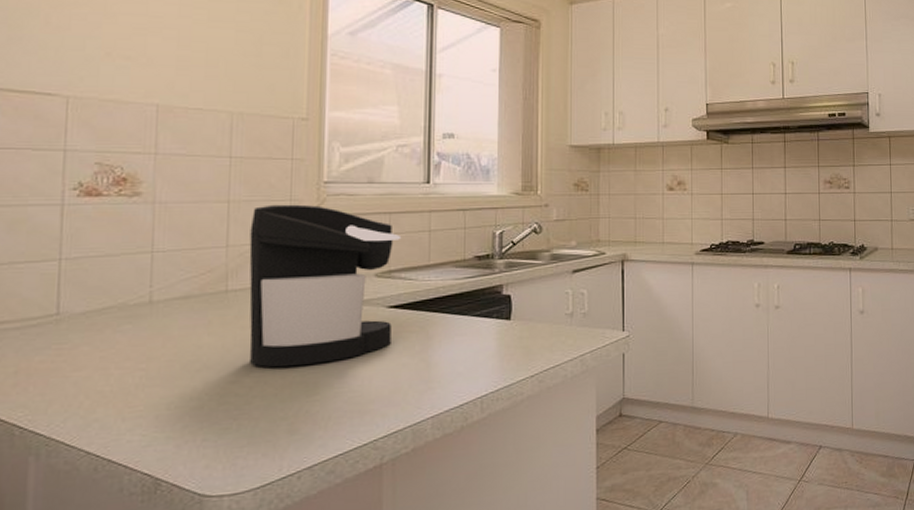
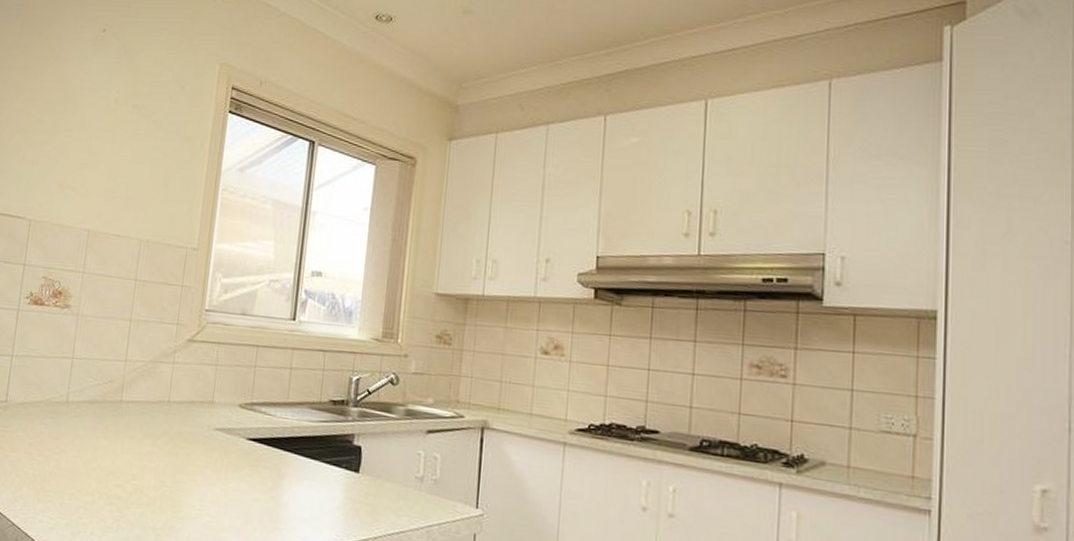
coffee maker: present [249,204,402,368] -> none [132,326,266,484]

